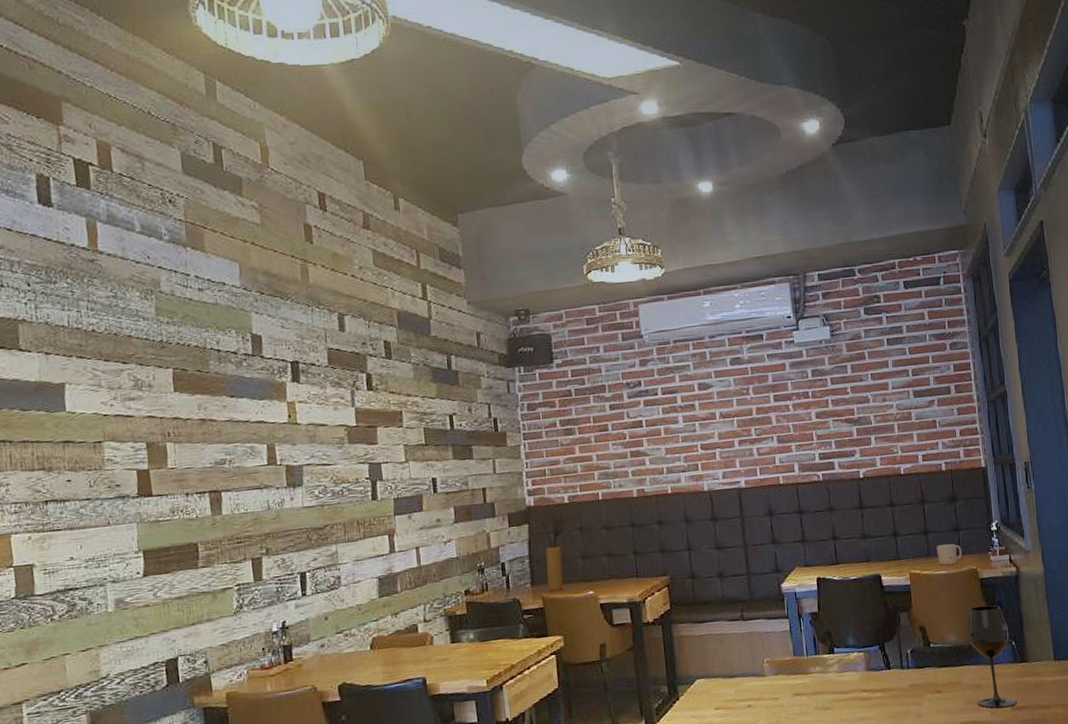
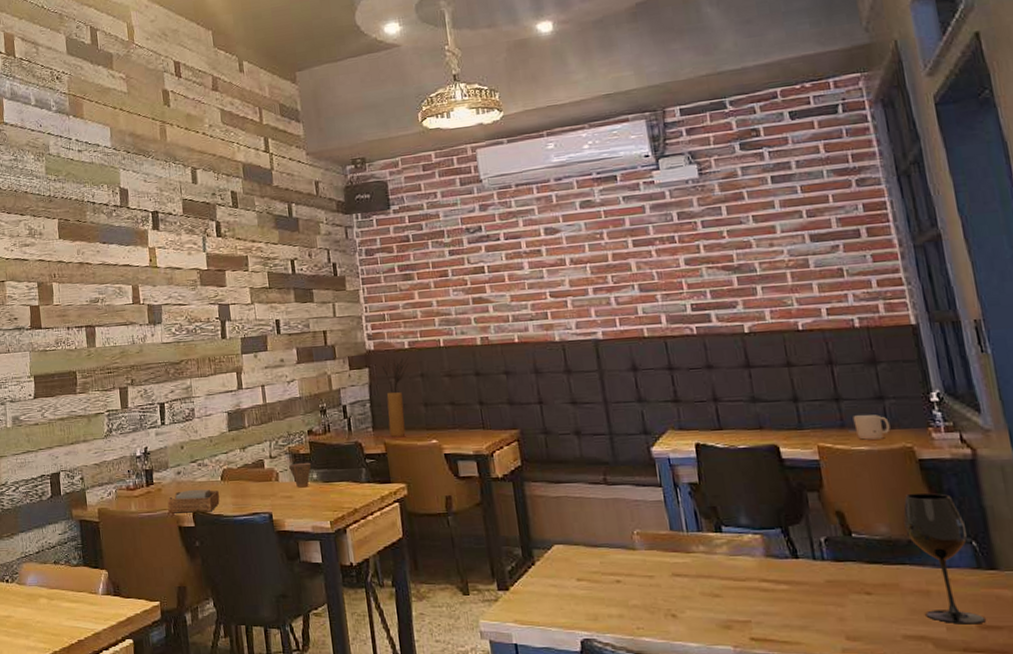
napkin holder: none [309,660,369,690] -> present [167,489,220,514]
cup: none [444,622,468,650] -> present [289,462,312,488]

